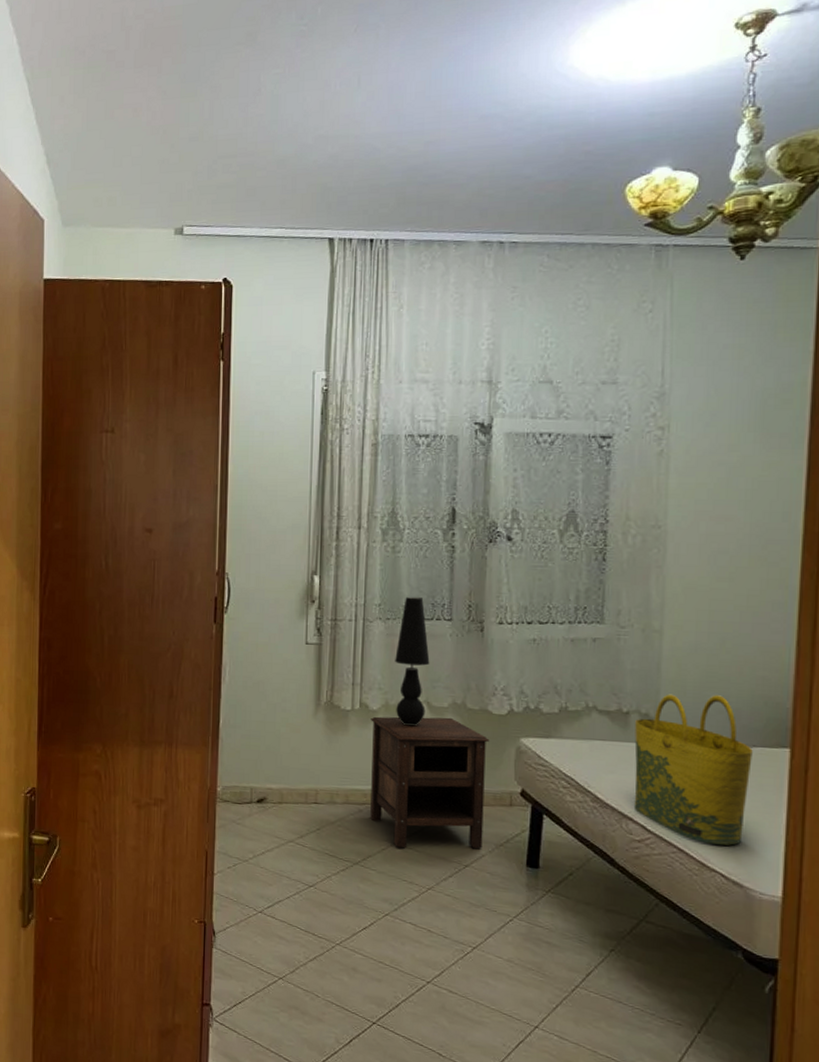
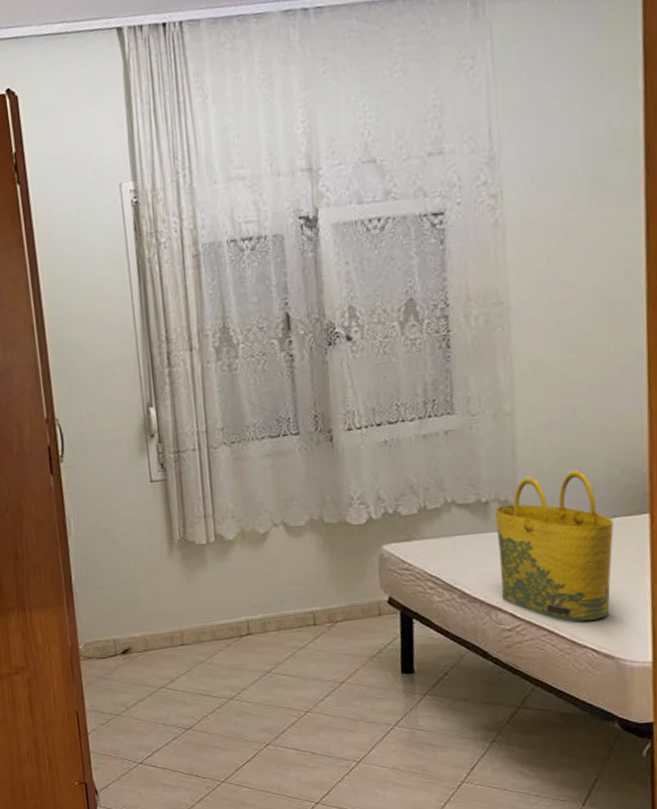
nightstand: present [370,716,489,849] -> none [228,535,356,676]
table lamp: present [395,596,430,726] -> none [245,414,283,551]

